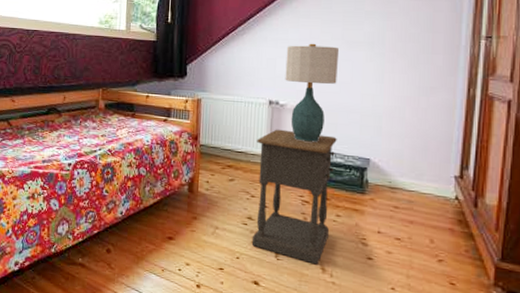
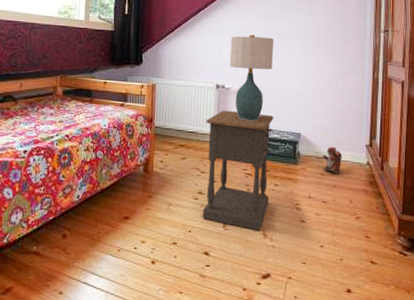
plush toy: none [397,175,423,209] -> present [322,146,343,174]

